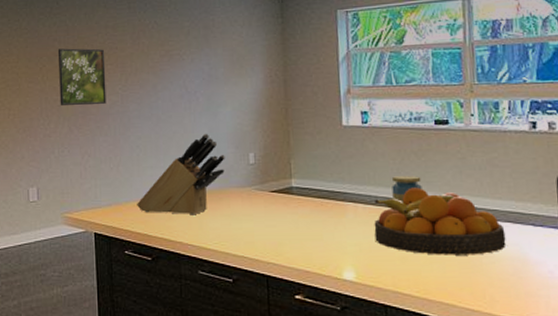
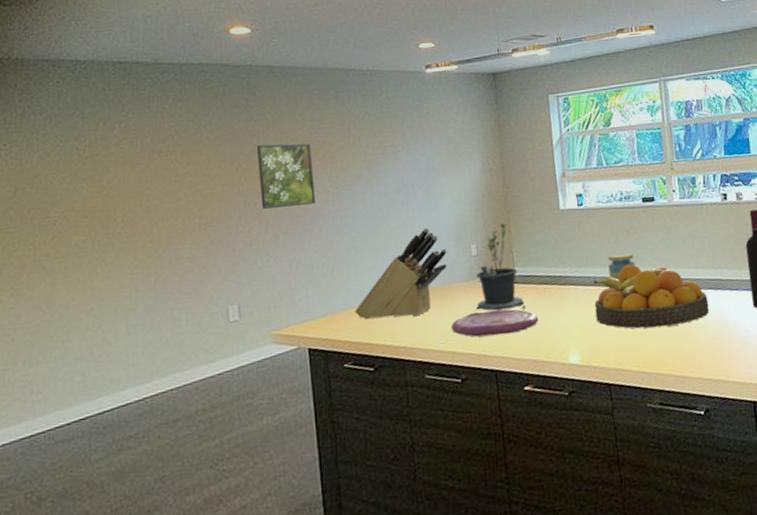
plate: none [226,218,314,243] -> present [451,309,539,337]
potted plant: none [252,135,302,220] -> present [476,223,526,311]

